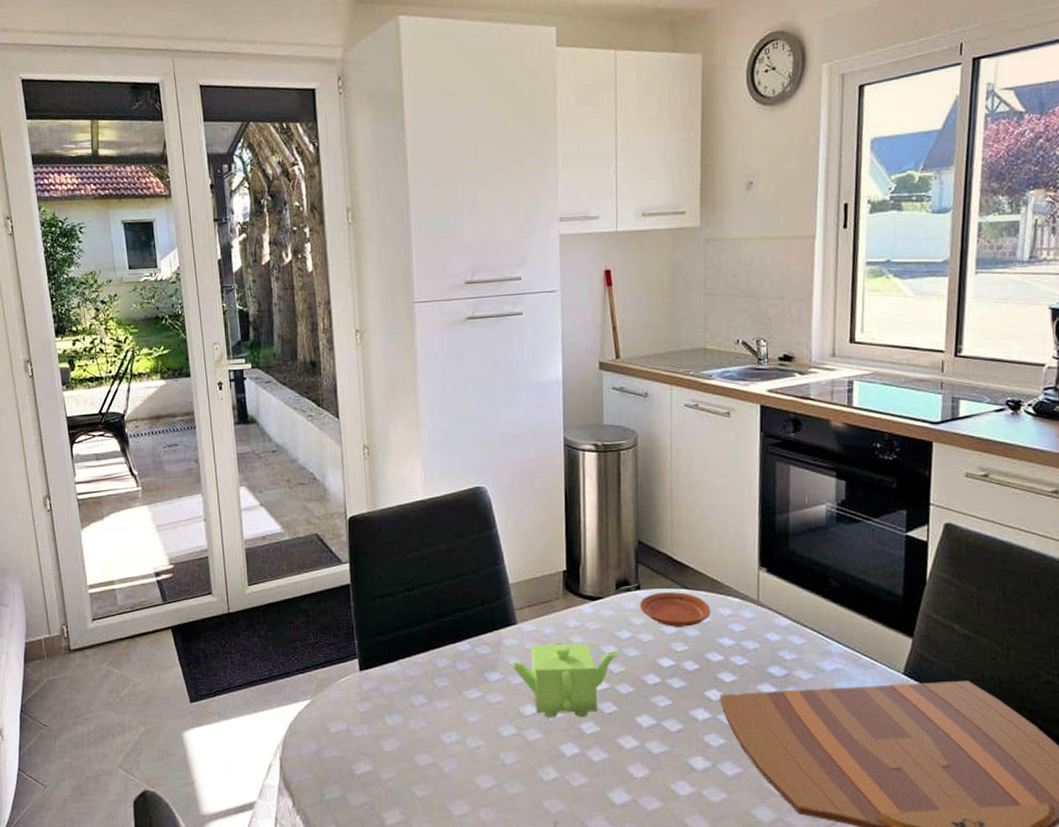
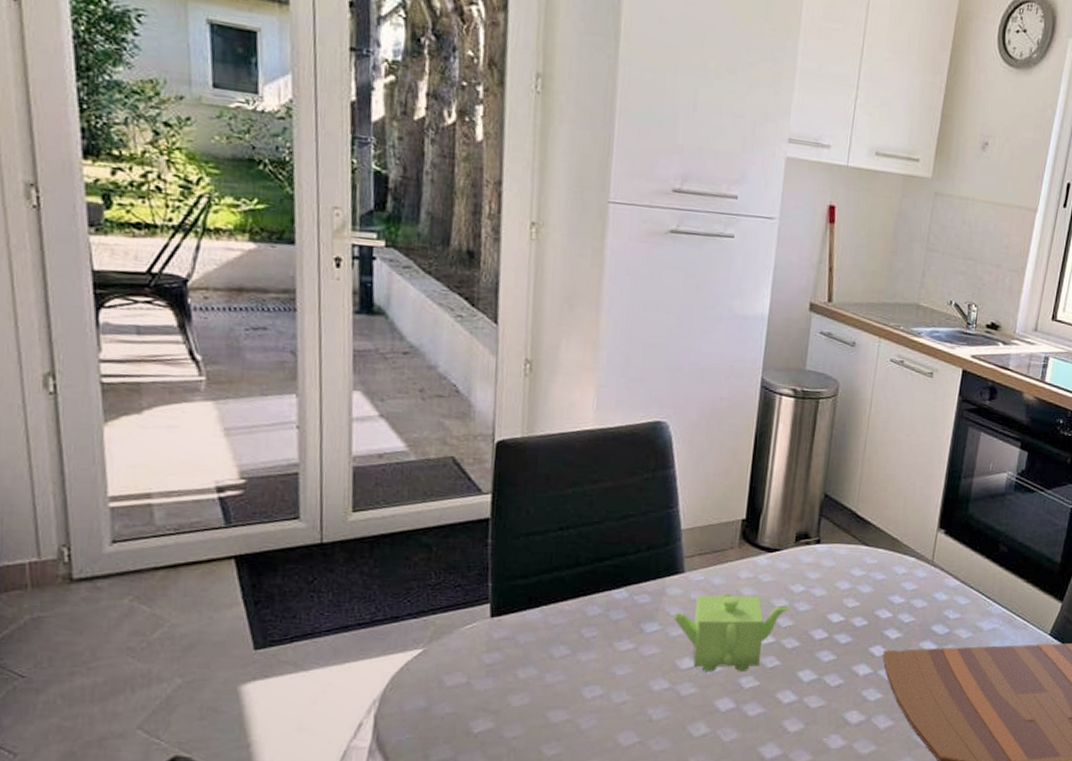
plate: present [640,592,711,627] -> none [817,548,887,584]

